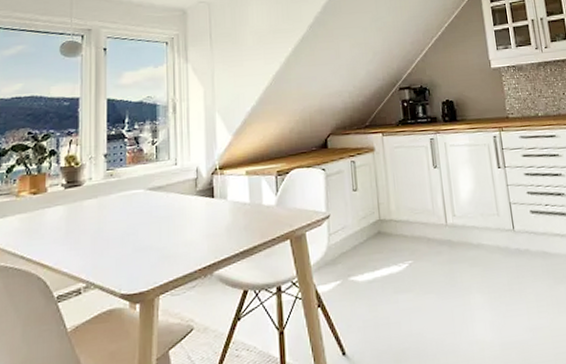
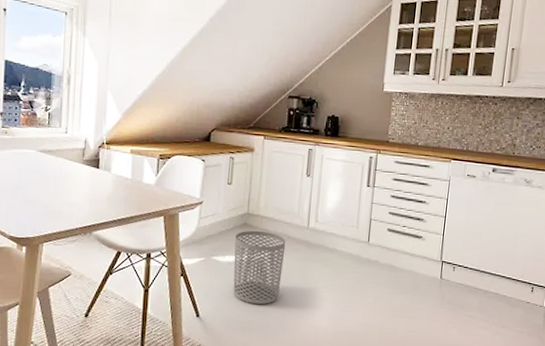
waste bin: none [371,237,431,327] -> present [233,230,286,304]

